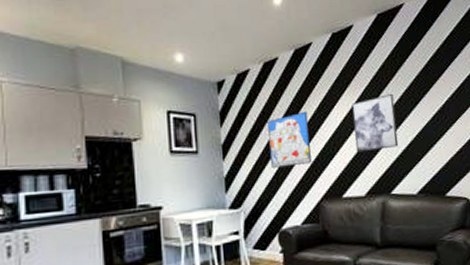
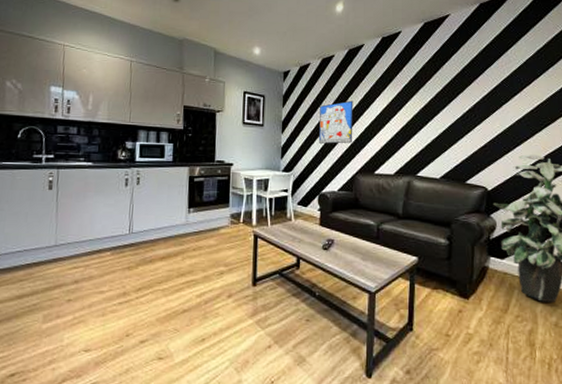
wall art: present [351,93,399,153] -> none [390,91,430,139]

